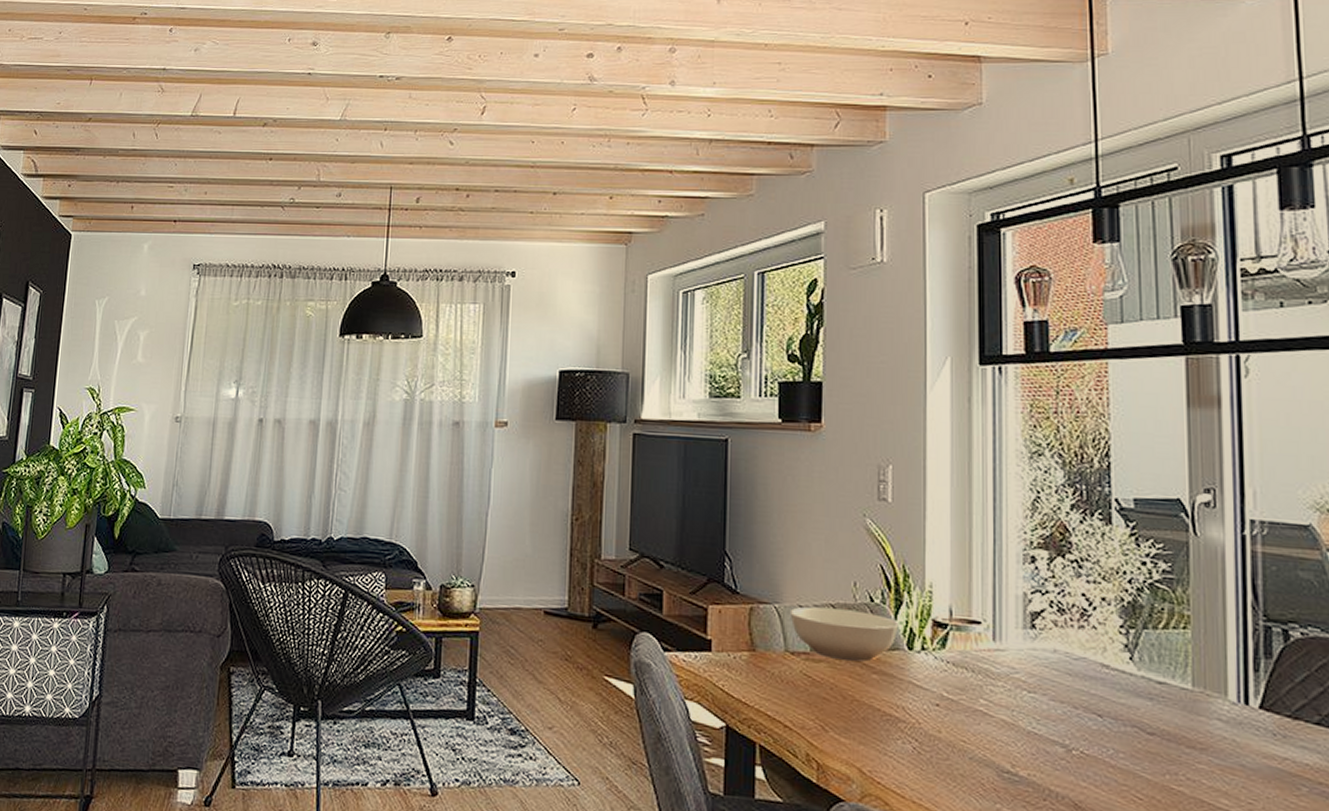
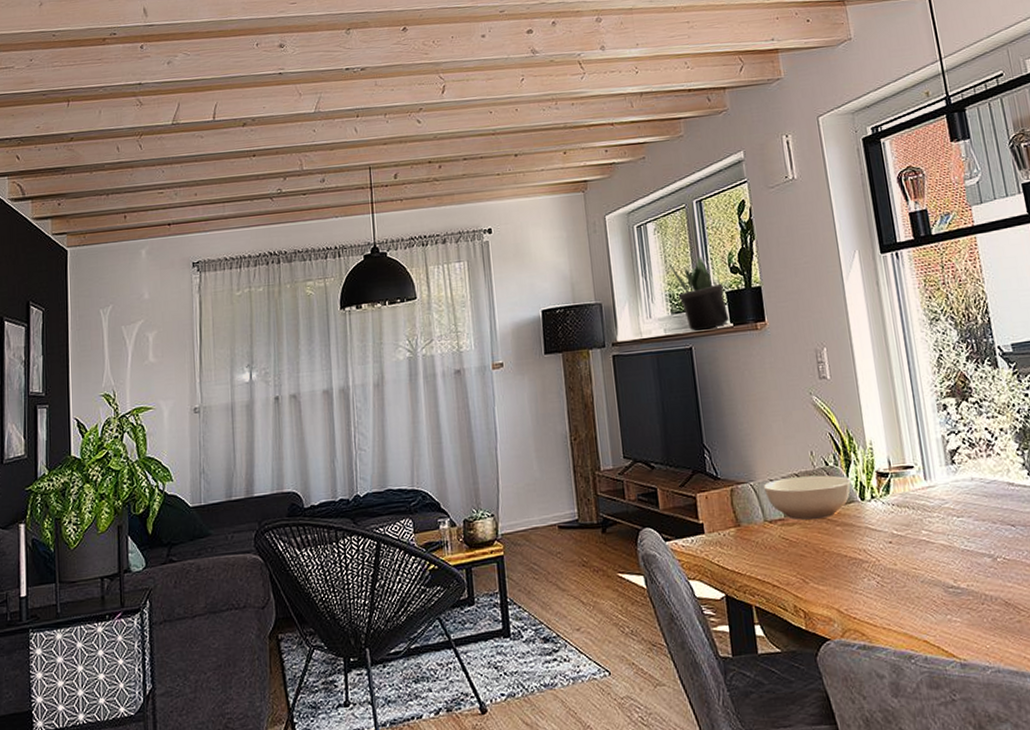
planter: none [714,336,779,422] -> present [669,256,730,332]

